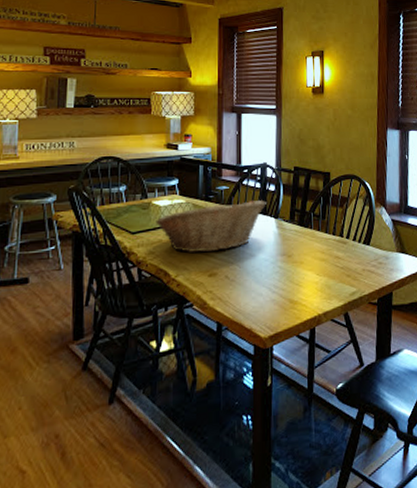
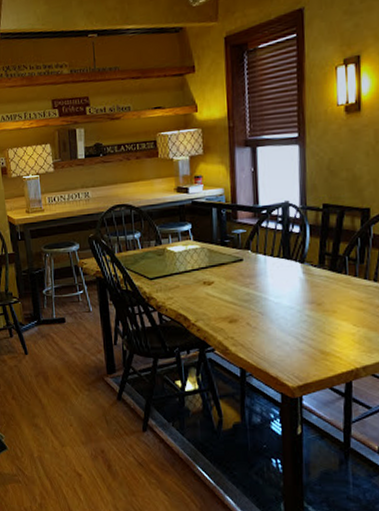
fruit basket: present [156,199,266,253] -> none [171,242,290,299]

